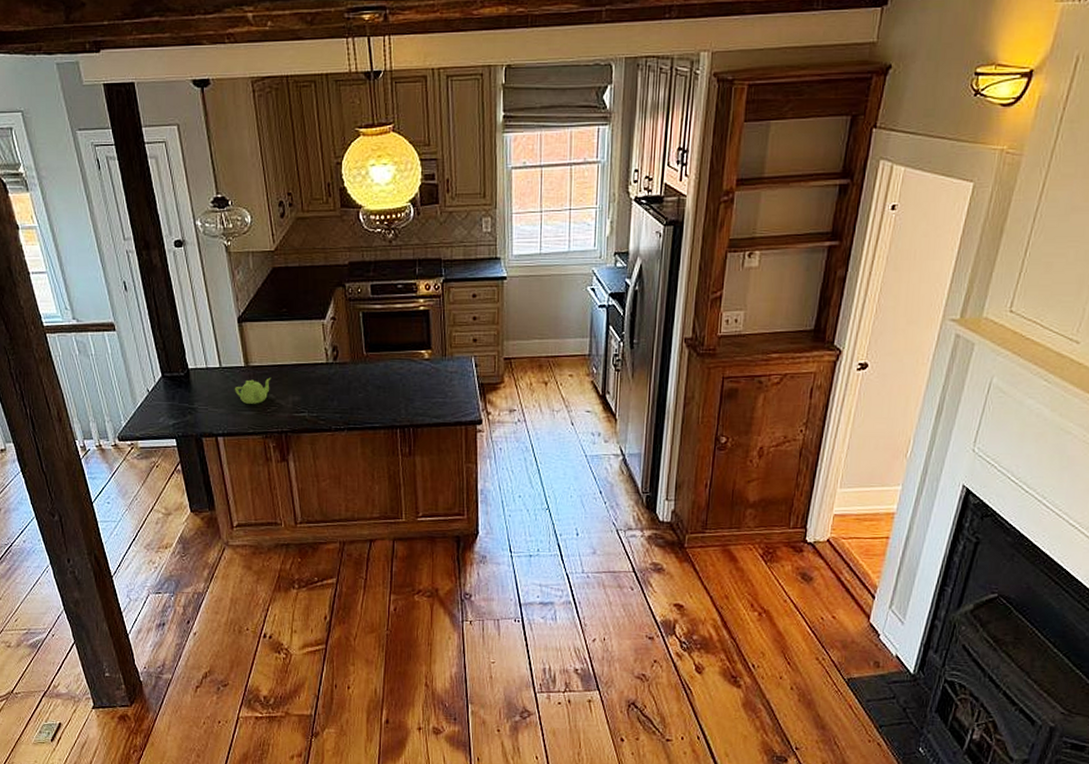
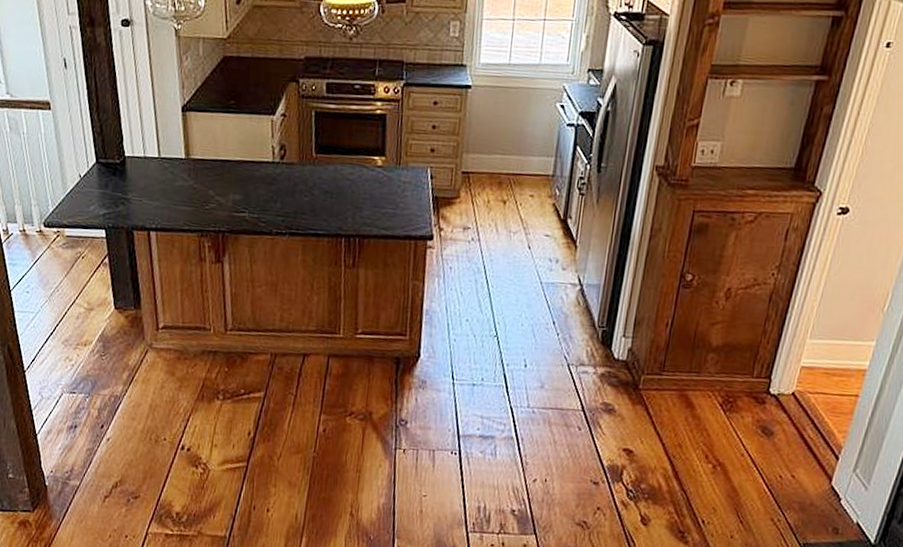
teapot: present [234,377,271,404] -> none [172,172,213,200]

